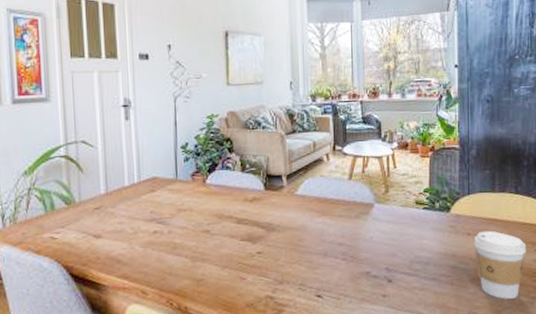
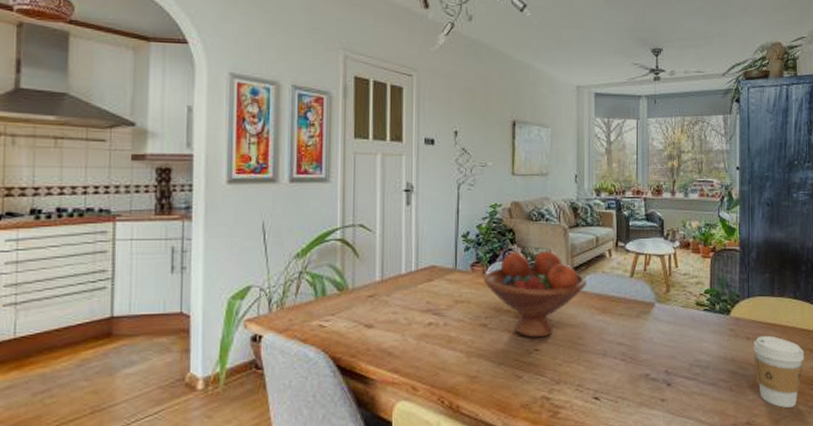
fruit bowl: none [204,157,305,242] -> present [483,250,586,338]

